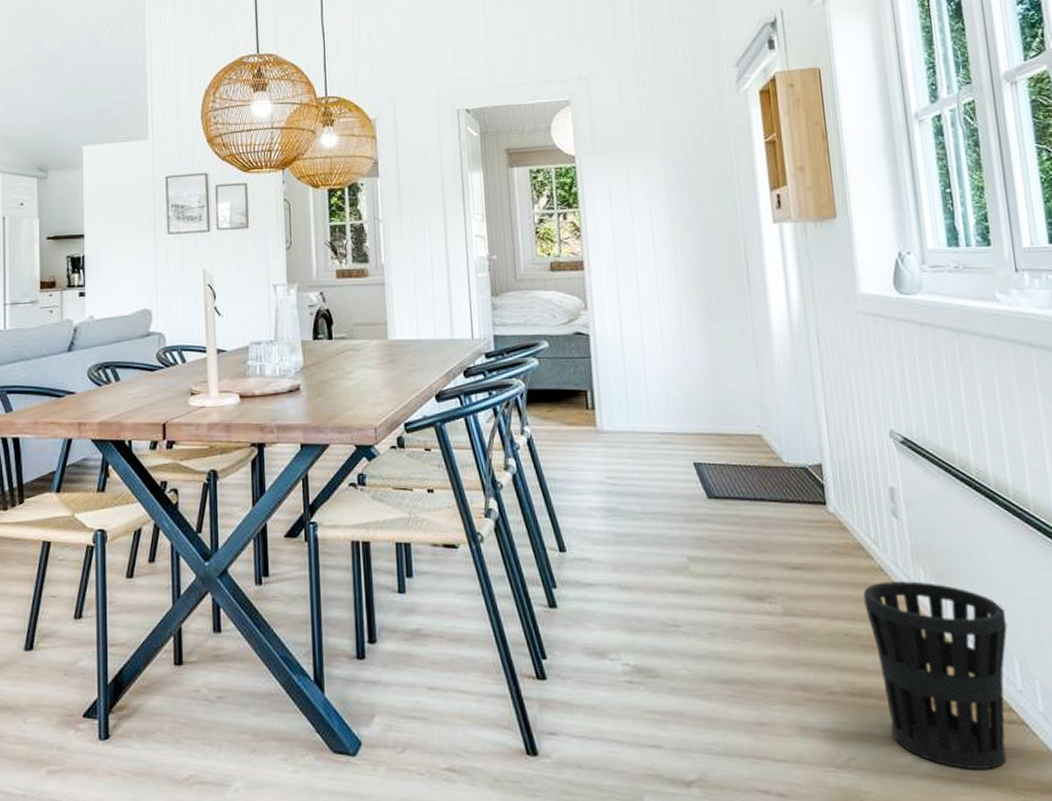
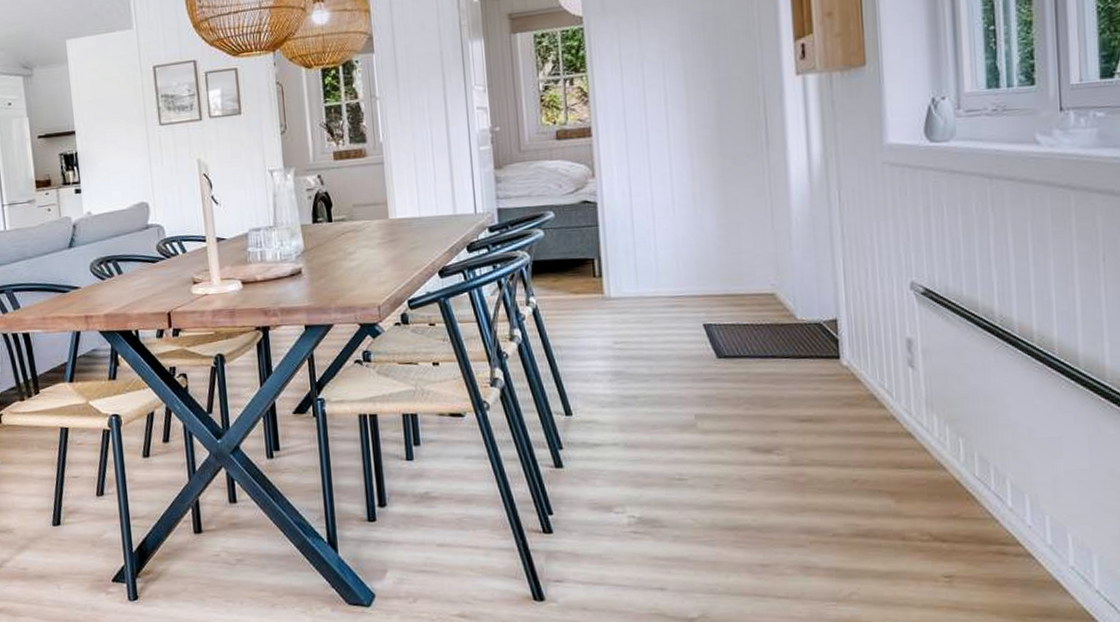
wastebasket: present [863,581,1008,769] -> none [873,428,1021,599]

